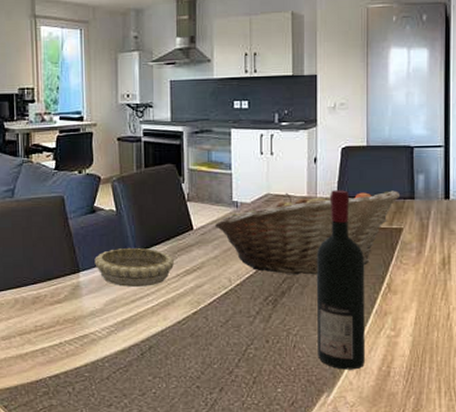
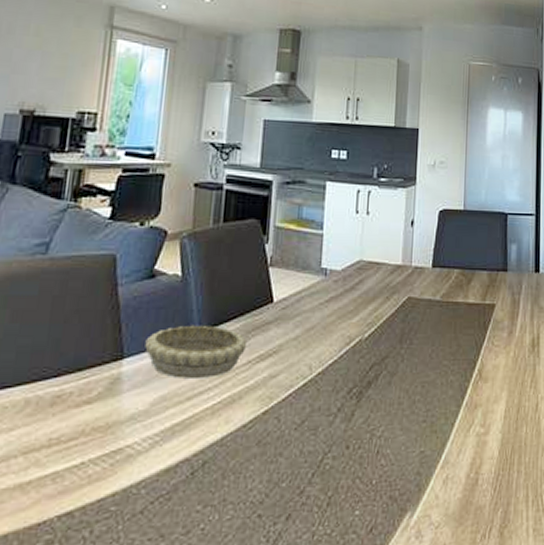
fruit basket: present [215,190,401,275] -> none [299,259,494,360]
wine bottle: present [316,190,365,370] -> none [403,258,457,480]

